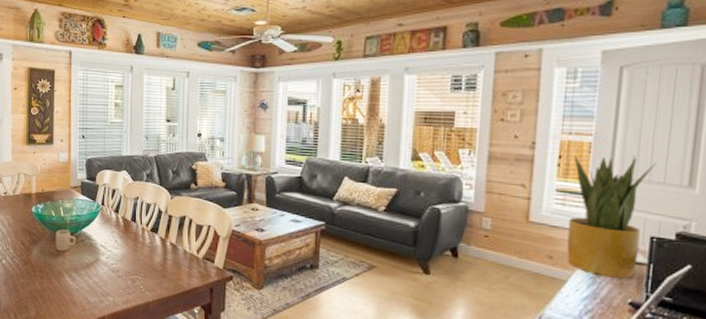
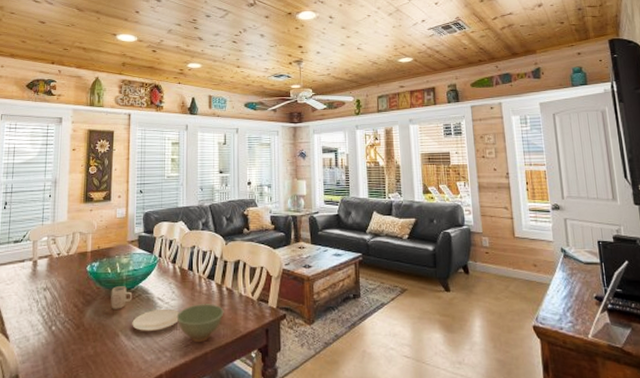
plate: none [76,255,121,277] -> present [132,308,179,332]
bowl: none [119,255,167,293] -> present [176,304,224,343]
planter: present [566,155,656,279] -> none [536,179,594,277]

